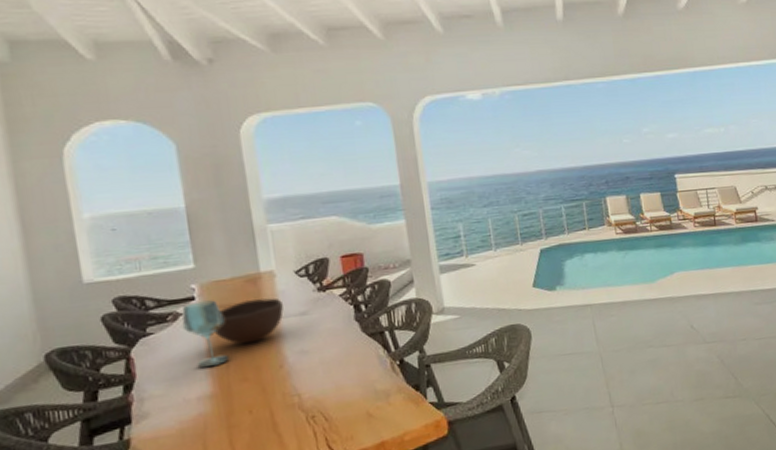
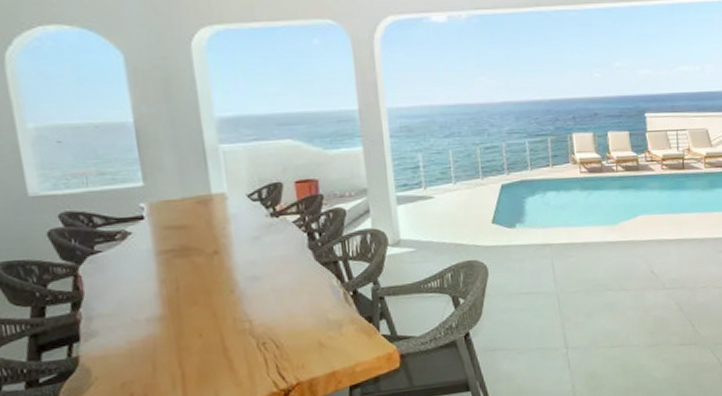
wine glass: present [182,300,230,367] -> none [130,220,180,288]
bowl: present [213,298,284,345] -> none [163,221,235,267]

